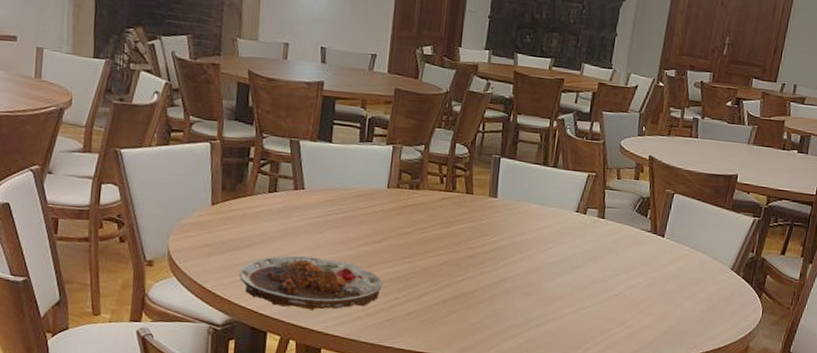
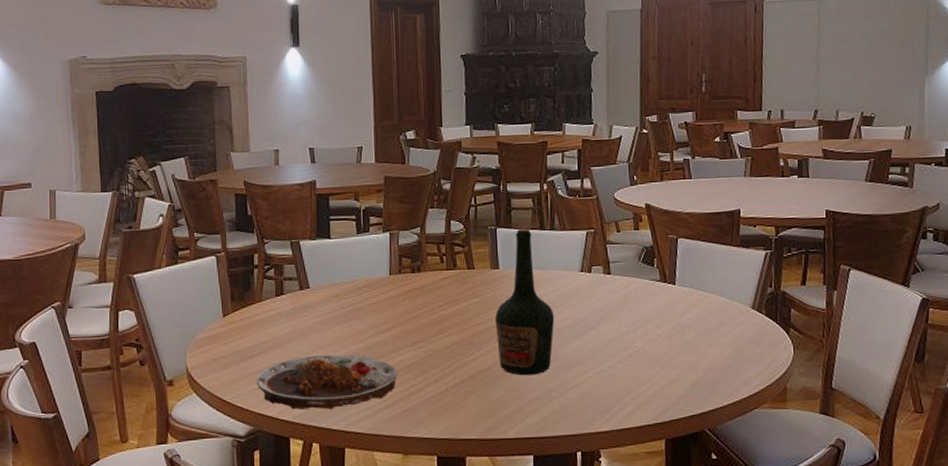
bottle: none [484,161,544,304] -> present [494,228,555,376]

